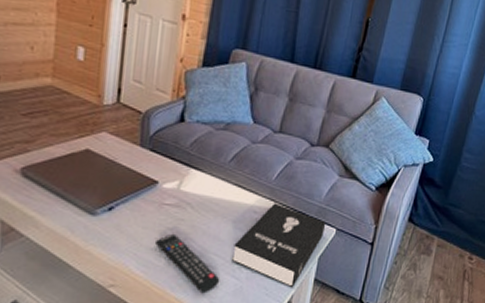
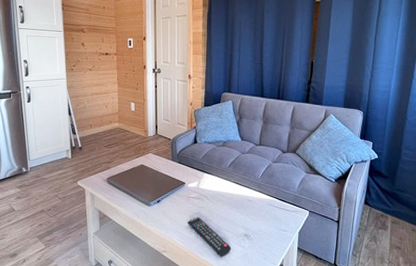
booklet: present [232,203,326,288] -> none [238,194,301,254]

